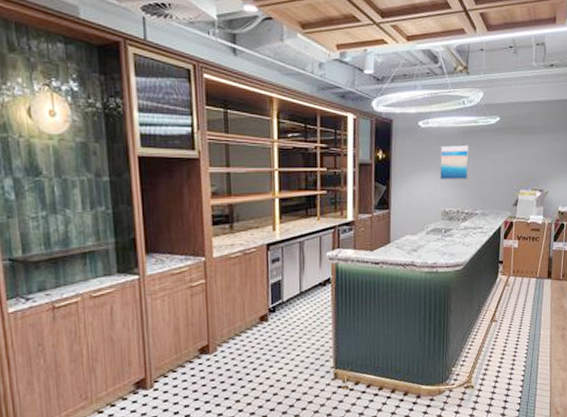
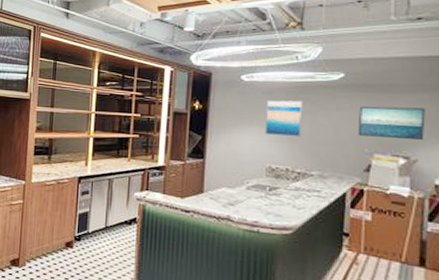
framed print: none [509,146,554,174] -> present [358,106,426,139]

